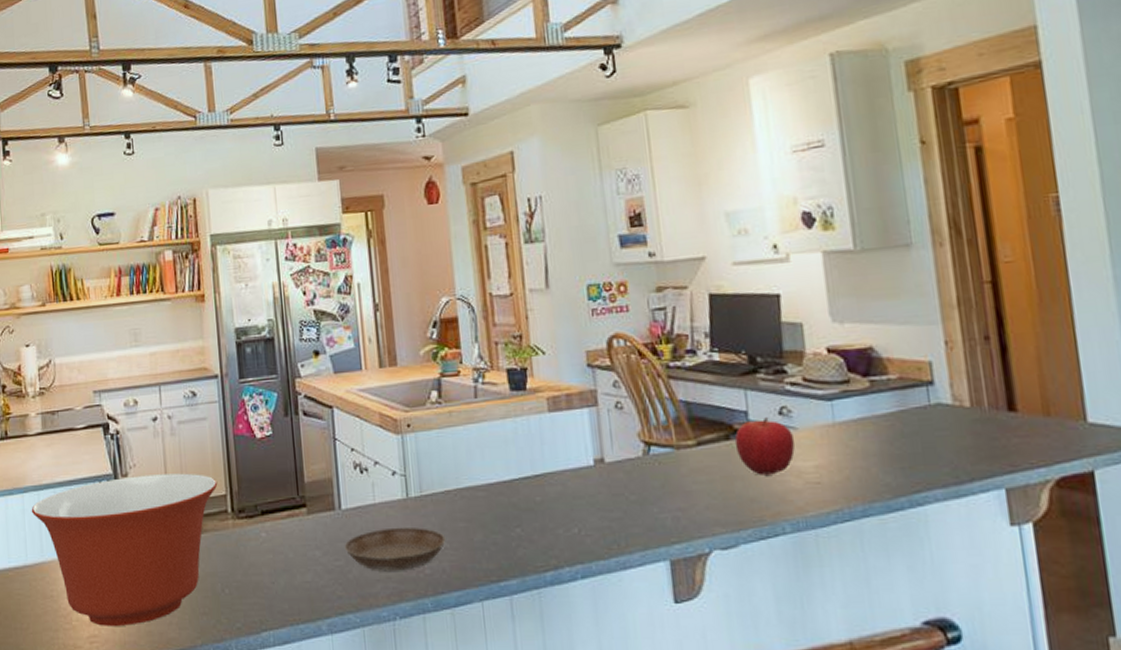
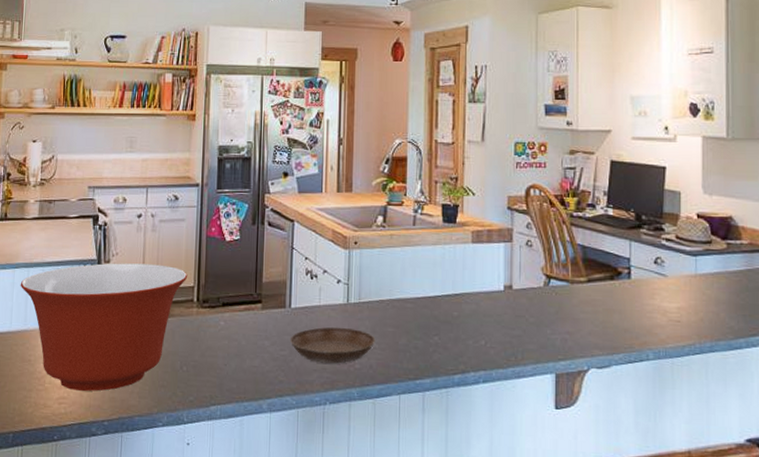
fruit: present [734,417,795,475] -> none [617,265,664,312]

